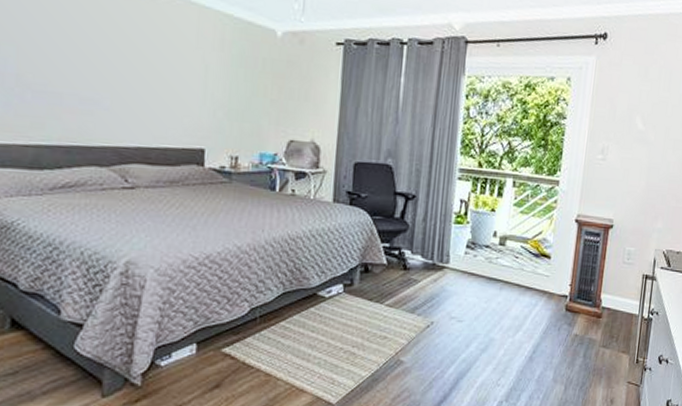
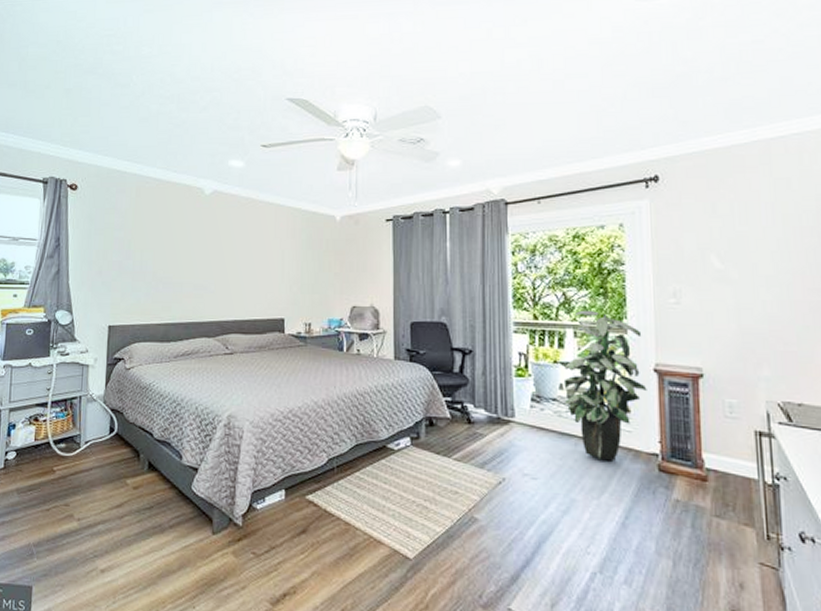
indoor plant: none [494,160,571,303] -> present [556,310,647,461]

